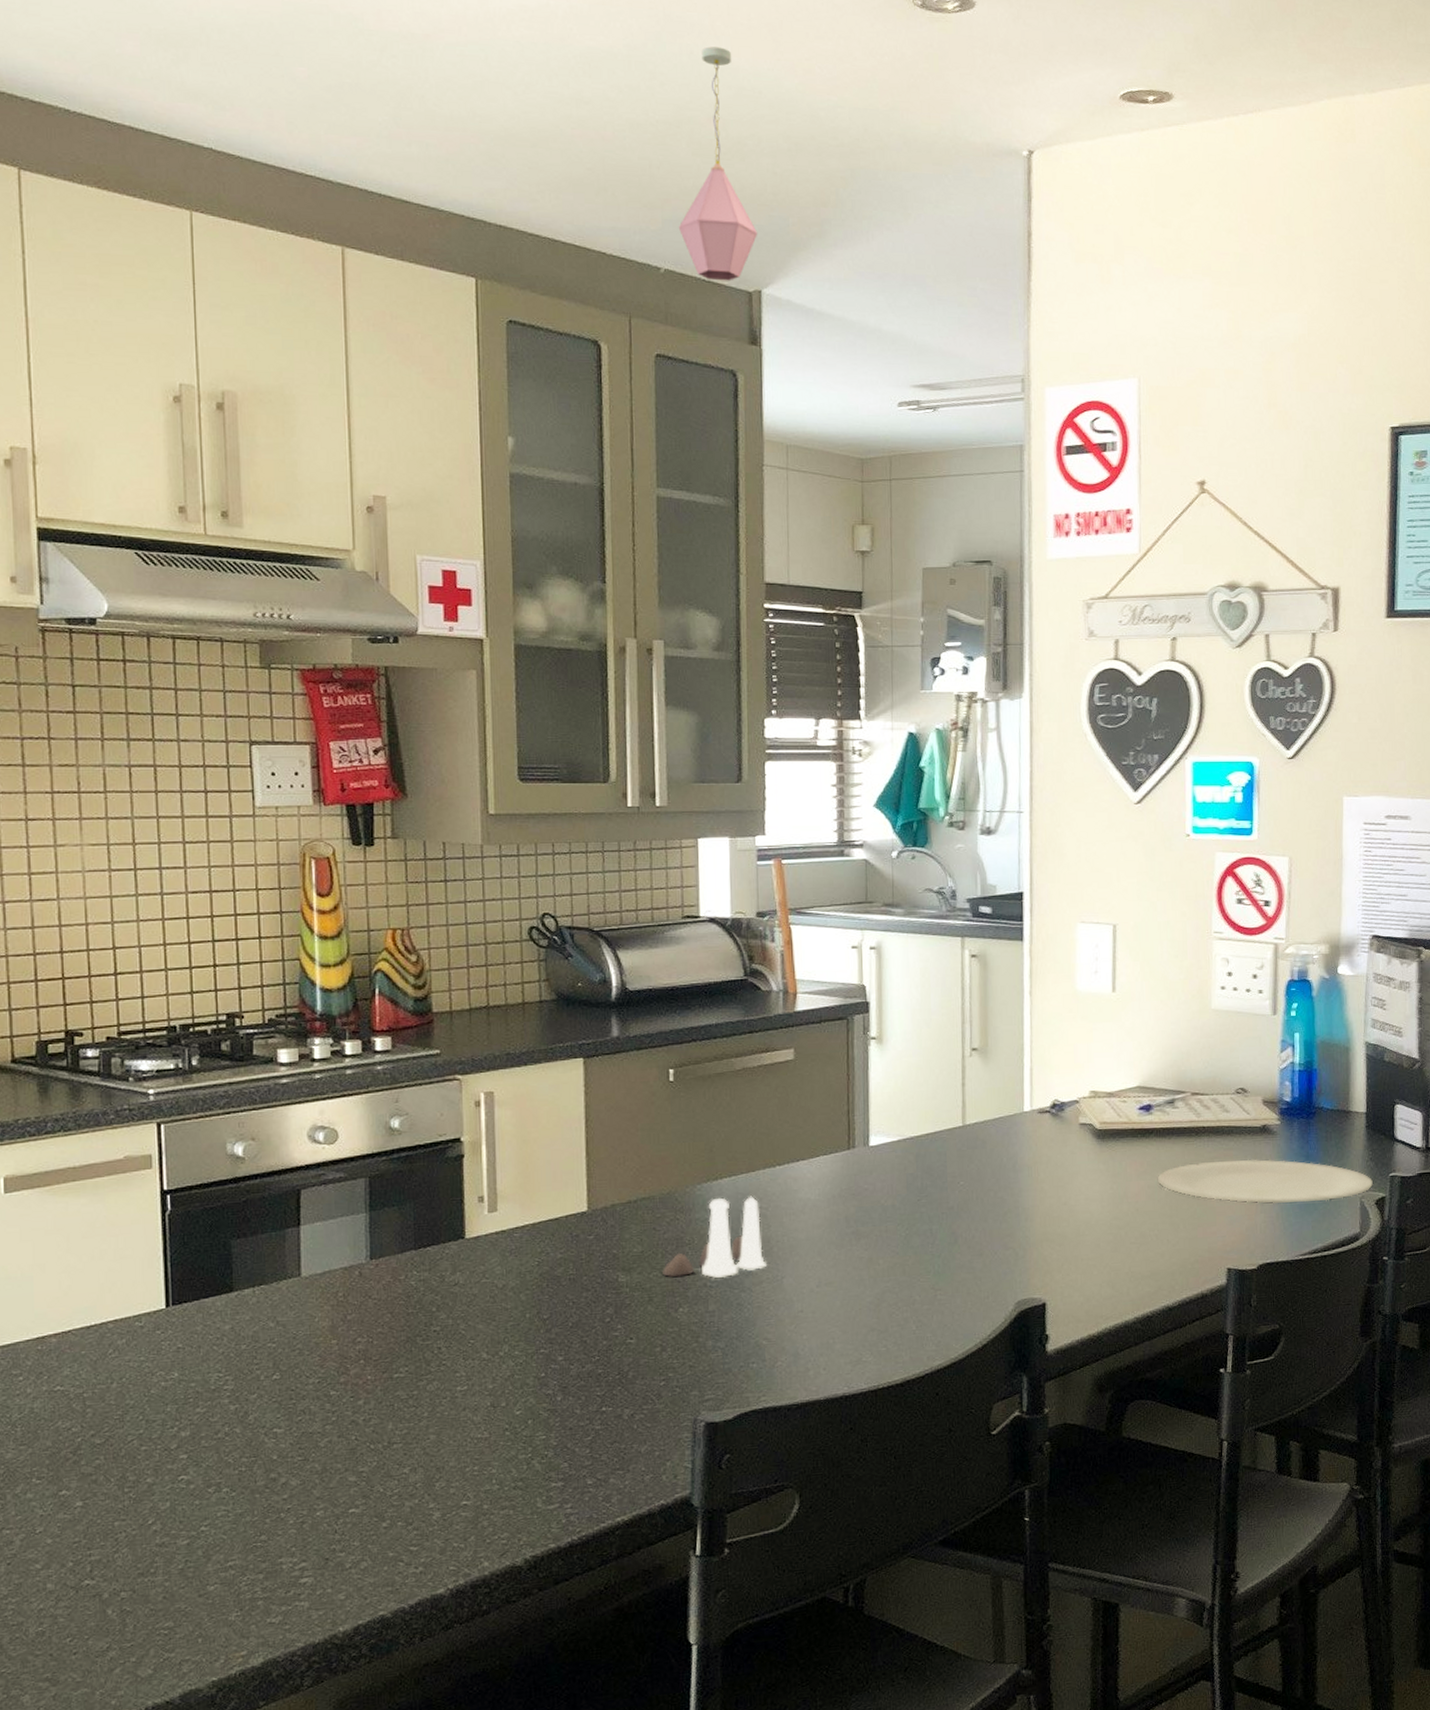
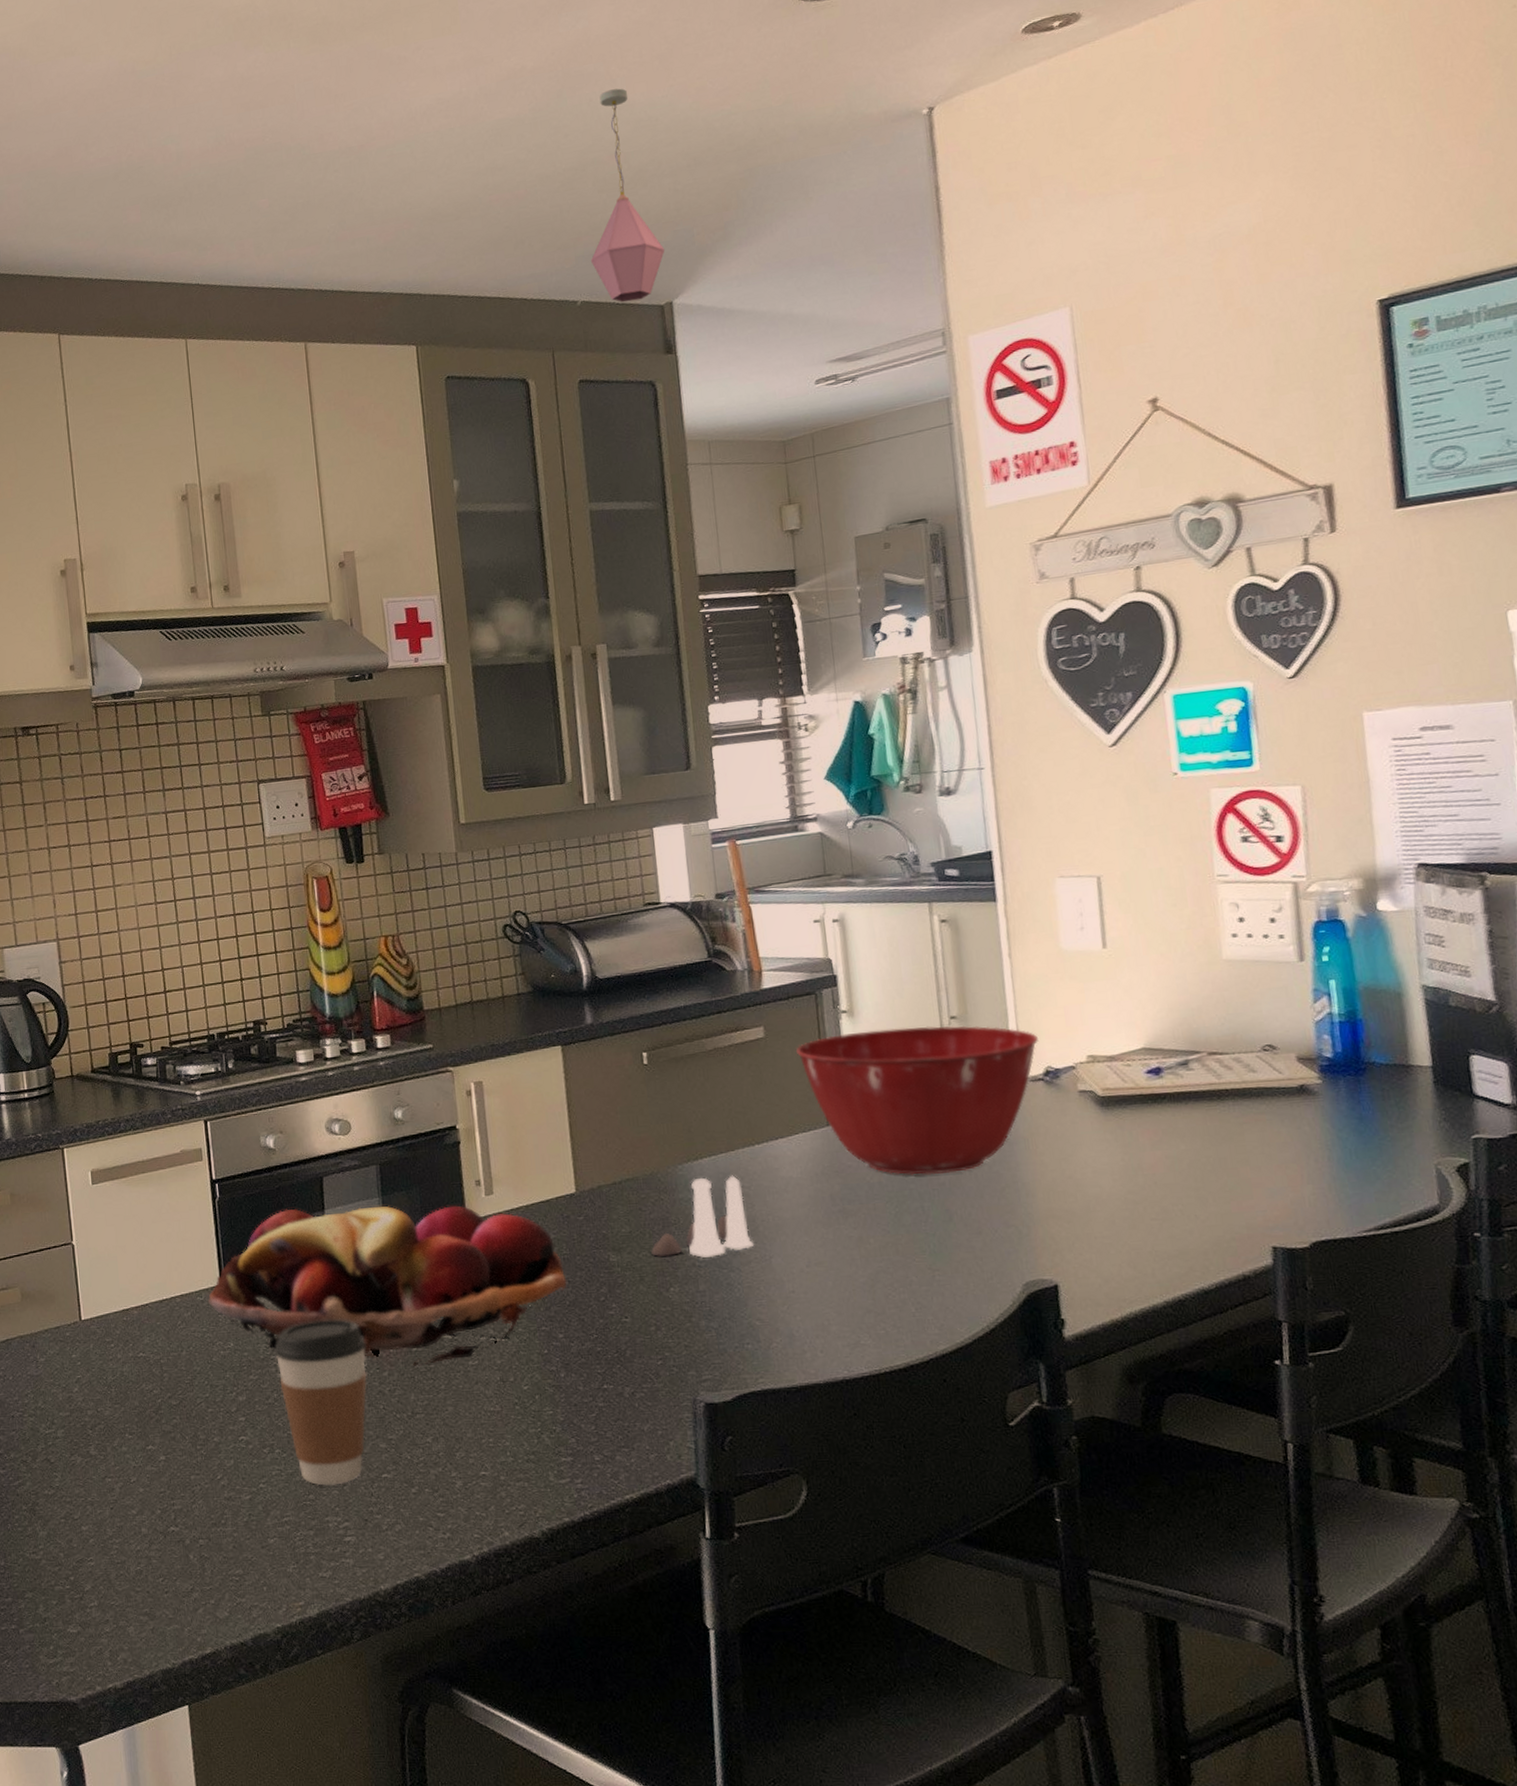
fruit basket: none [148,1222,571,1395] -> present [207,1205,567,1368]
coffee cup: none [227,1344,340,1526] -> present [273,1319,367,1486]
mixing bowl: none [823,1056,1049,1199] -> present [795,1025,1038,1175]
plate: present [1158,1159,1373,1204] -> none [1177,1123,1451,1174]

